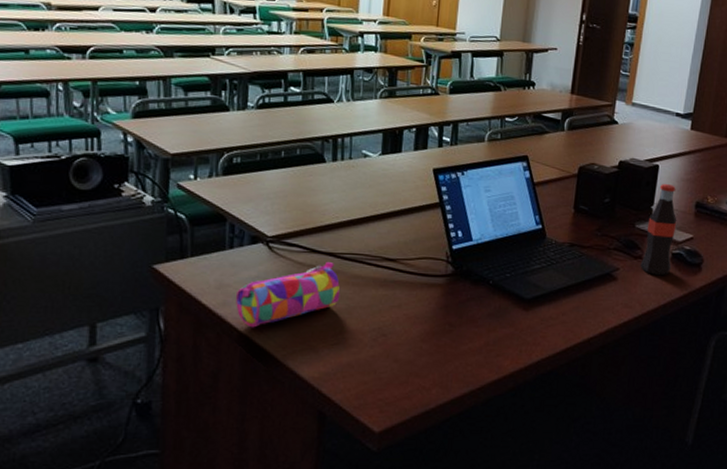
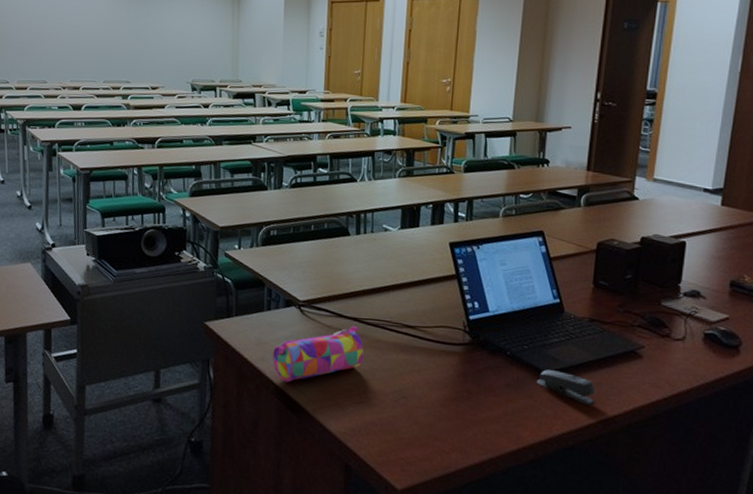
stapler: none [517,297,573,330] -> present [536,369,595,406]
bottle: present [640,184,677,276] -> none [668,261,709,357]

